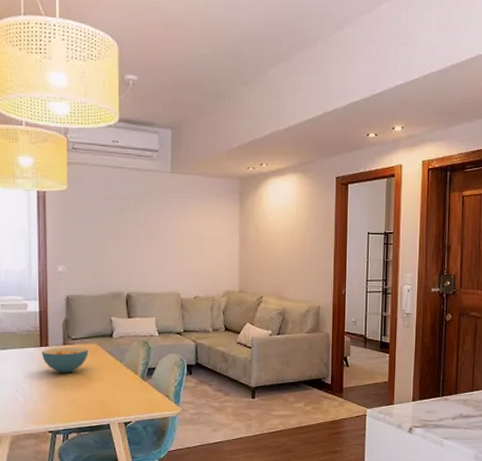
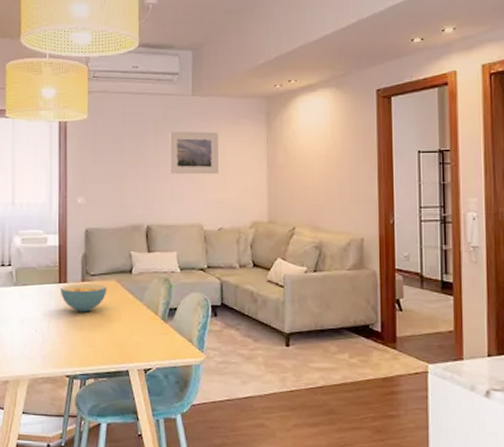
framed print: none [148,205,195,248] -> present [169,131,219,175]

